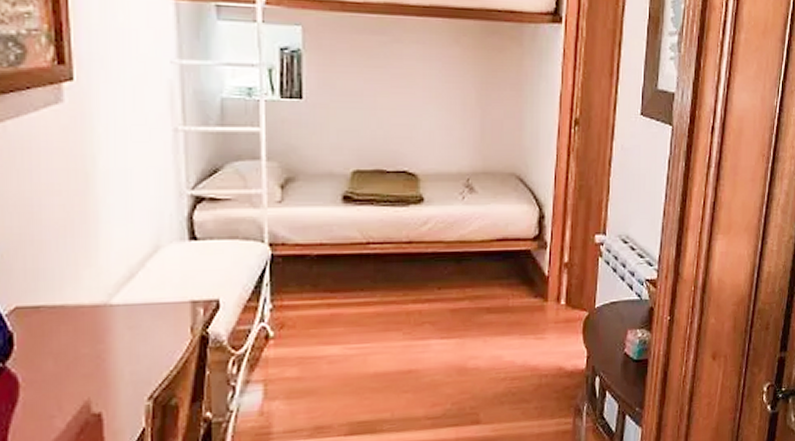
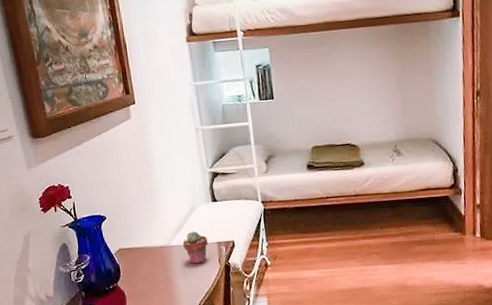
potted succulent: none [131,283,175,334] -> present [182,231,208,264]

